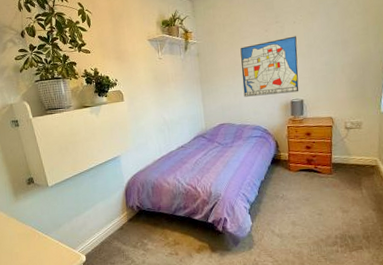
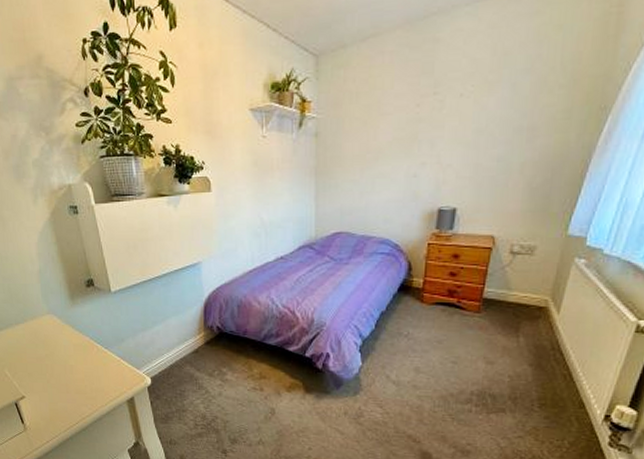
wall art: present [240,36,299,97] -> none [373,115,461,199]

